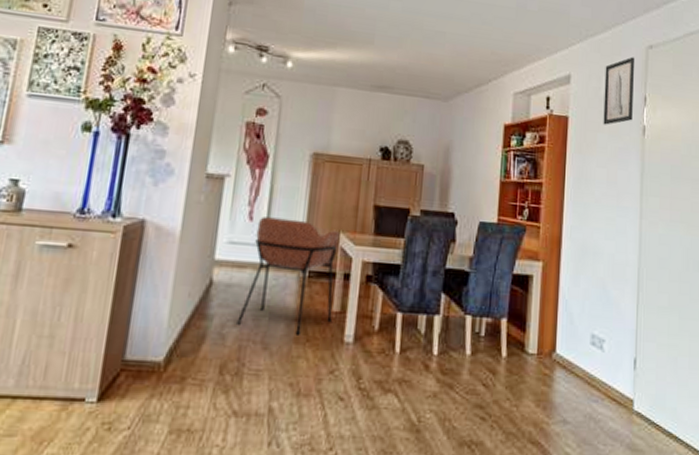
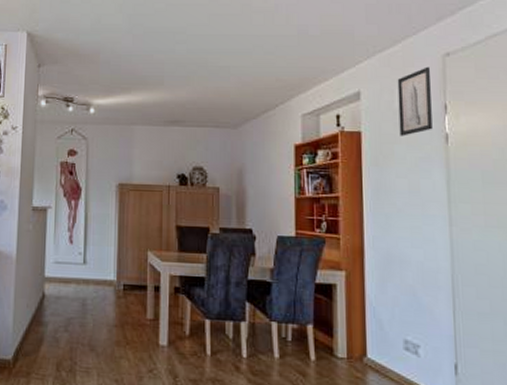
armchair: present [237,217,340,335] -> none [67,240,148,339]

